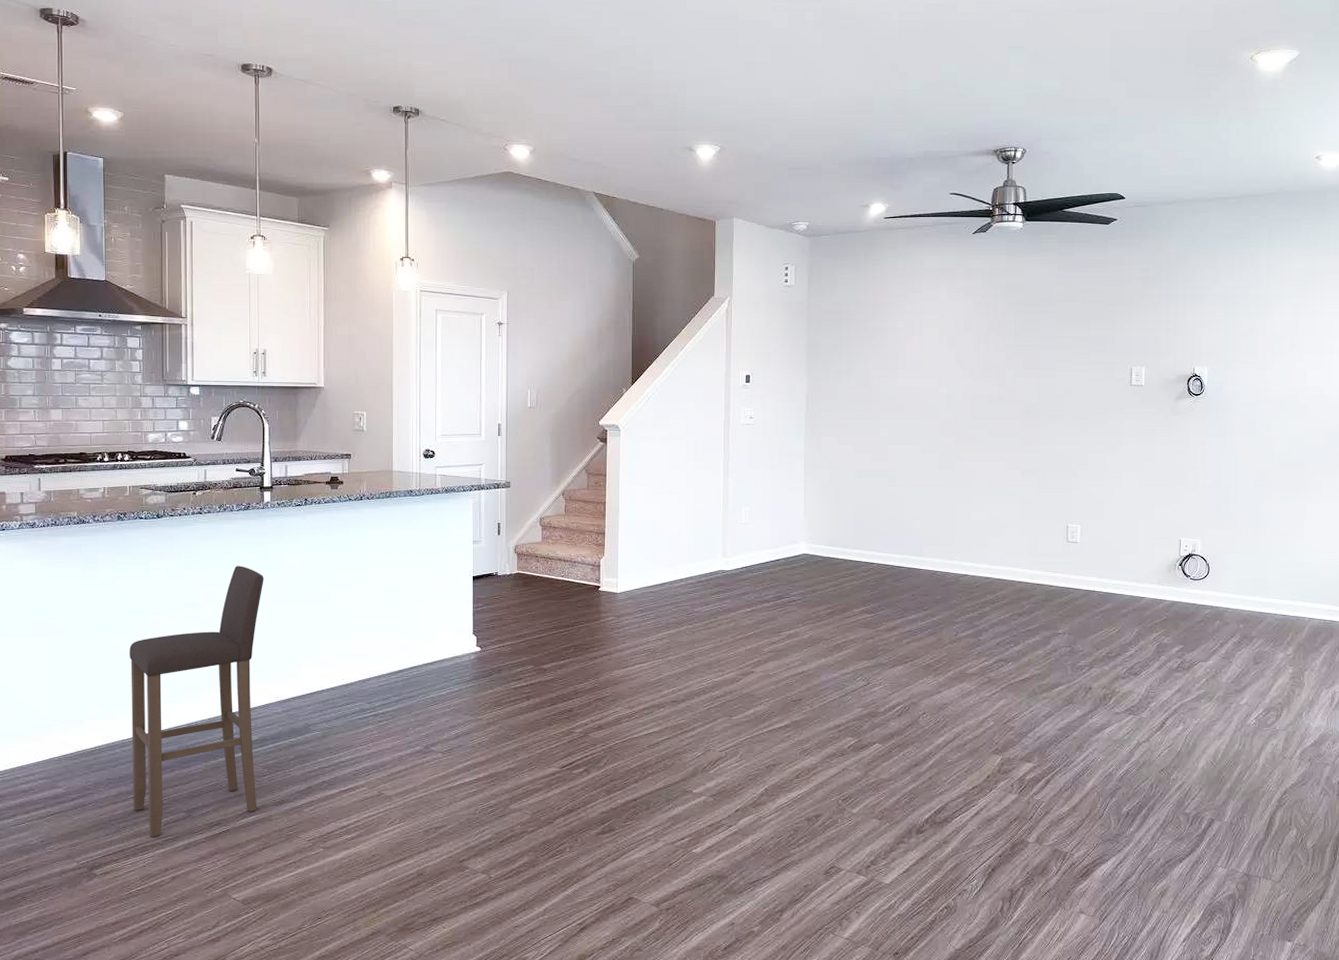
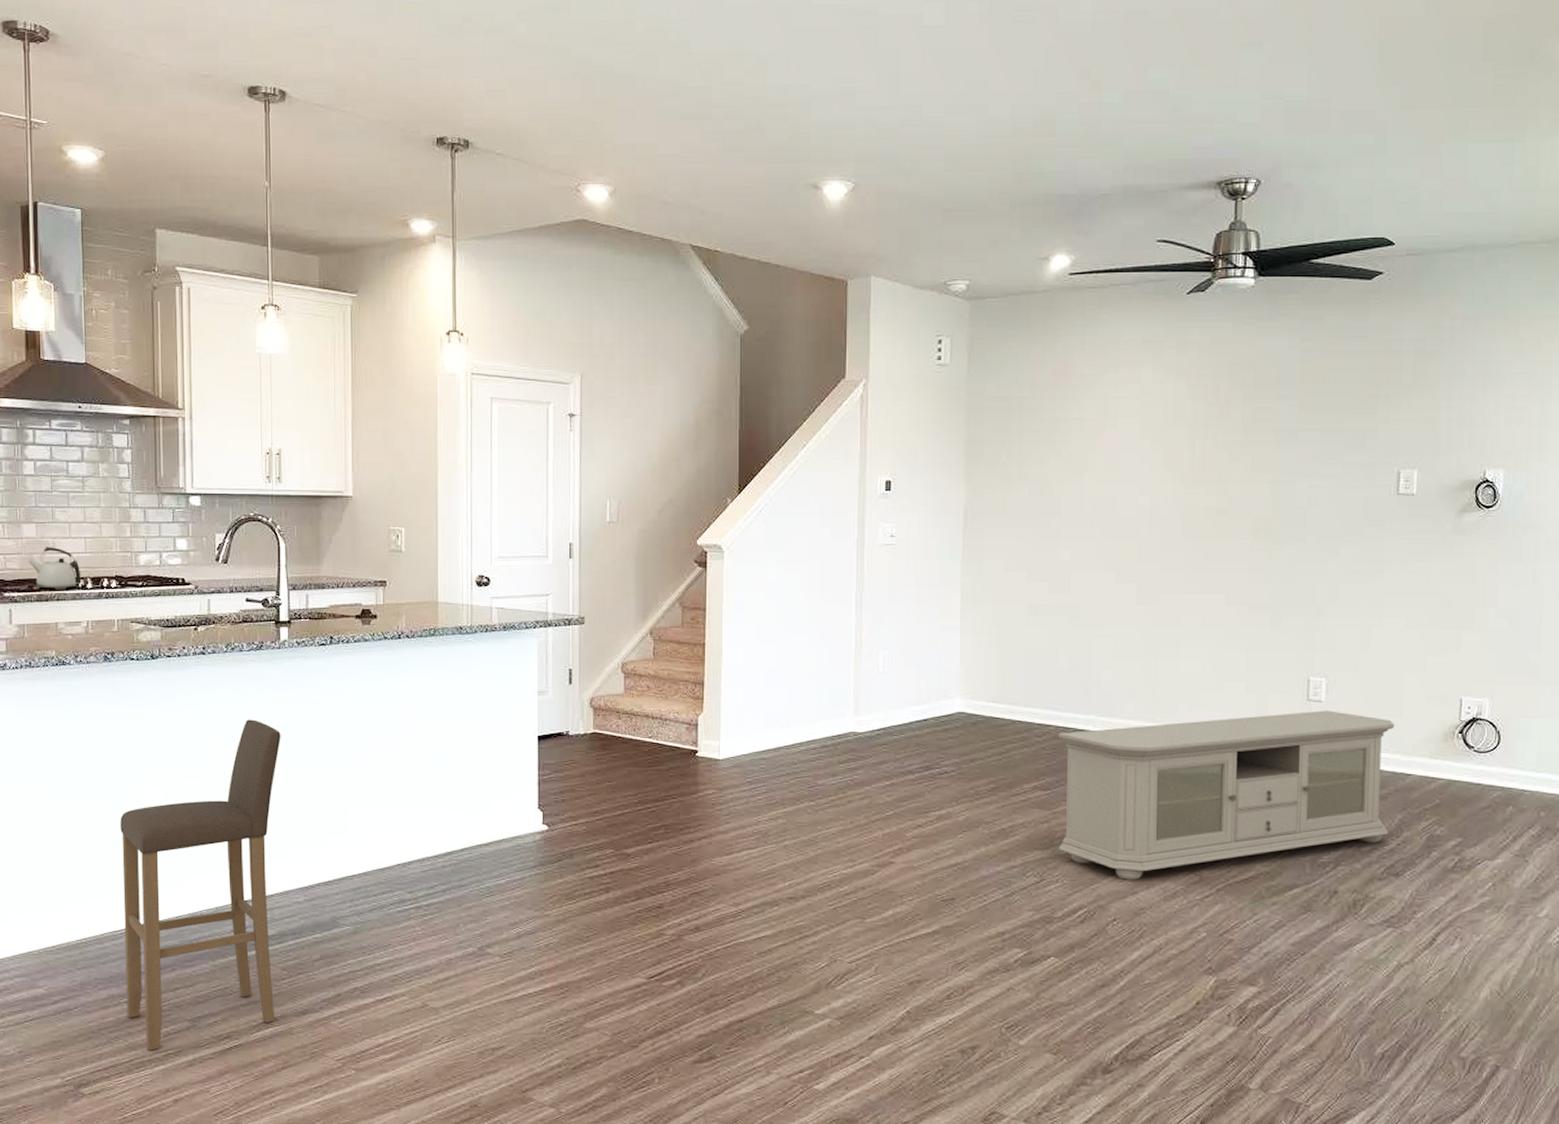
kettle: none [55,428,100,463] -> present [28,547,82,590]
tv stand: none [880,549,1132,682] -> present [1058,710,1395,880]

